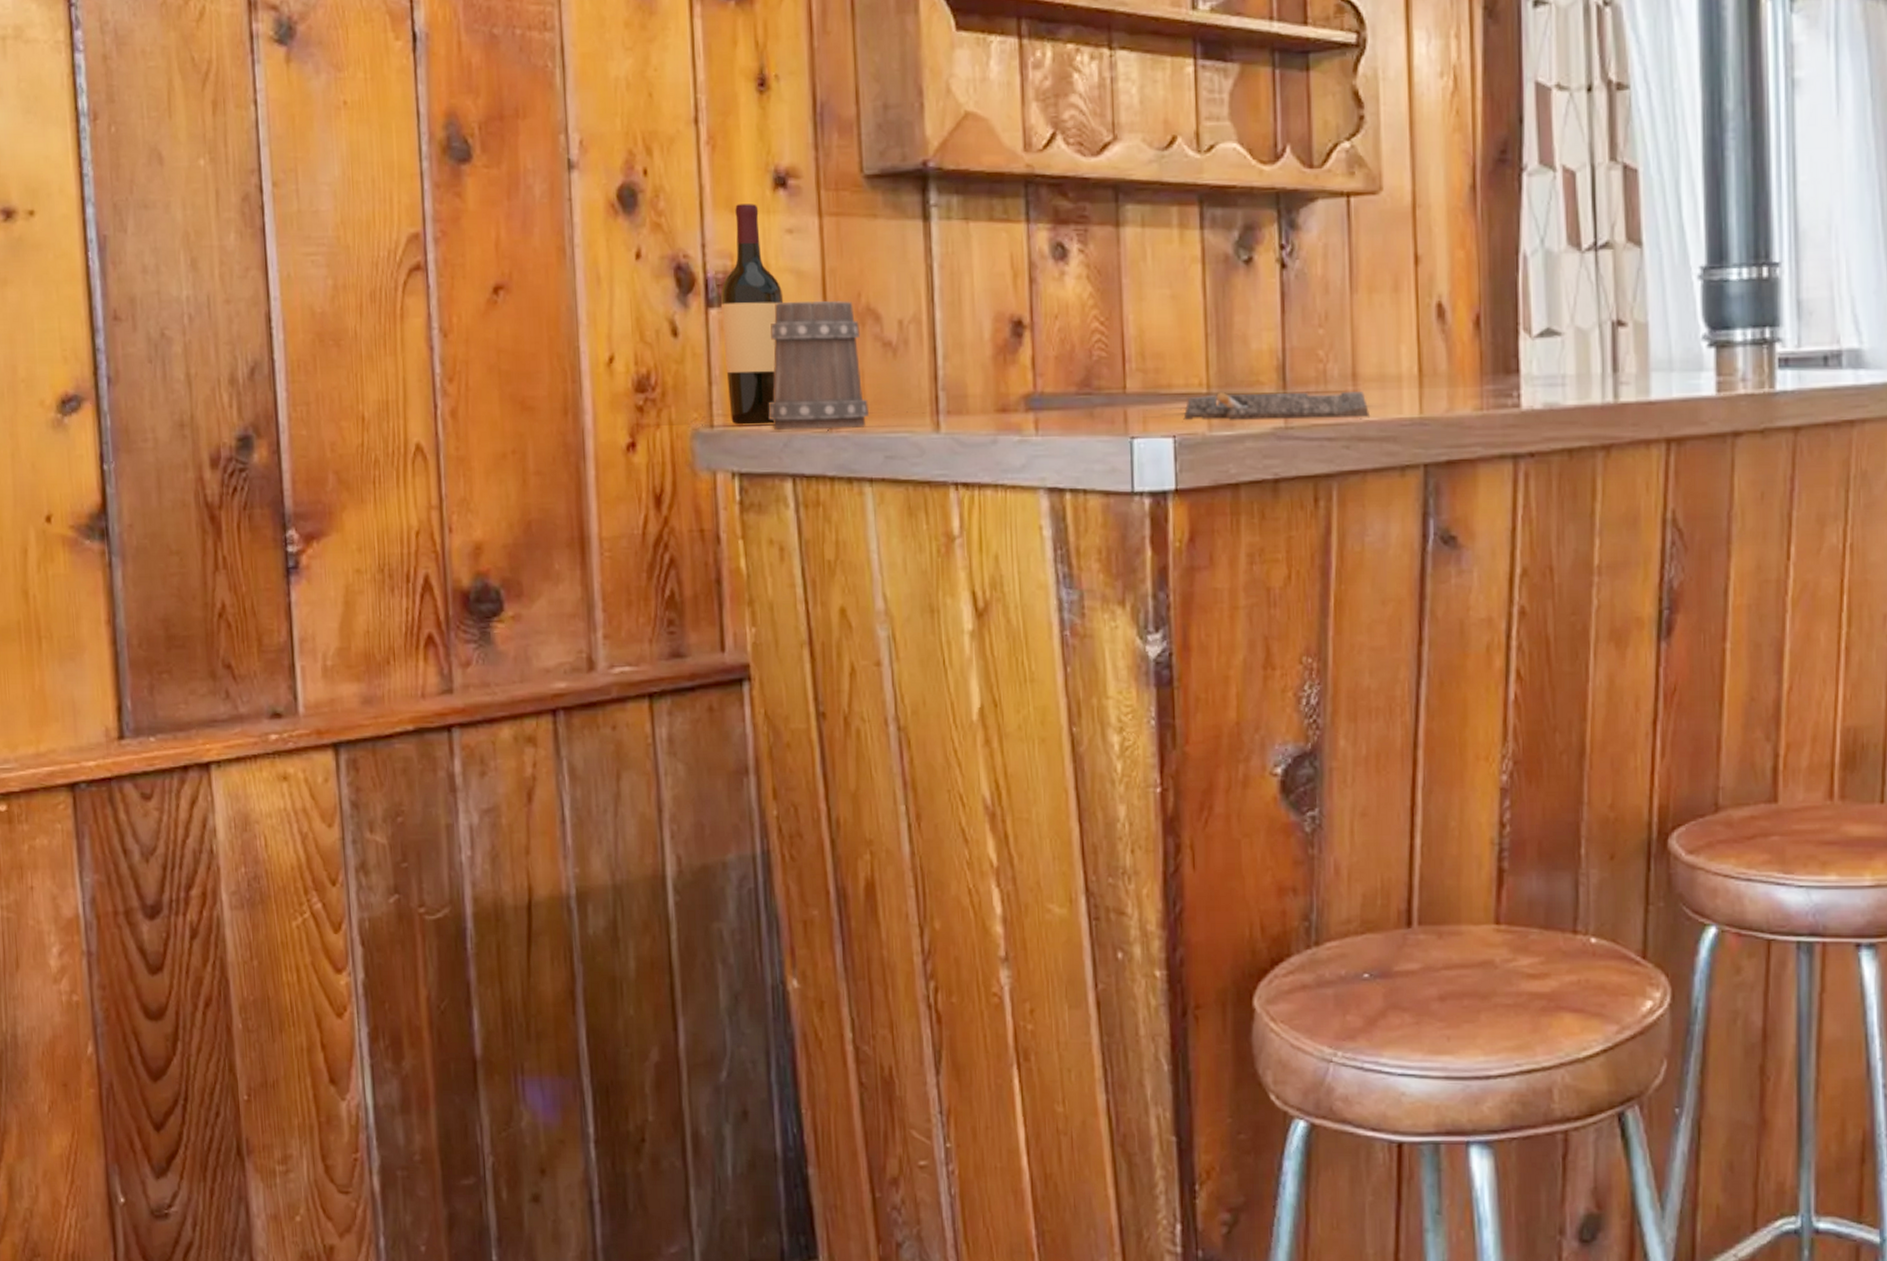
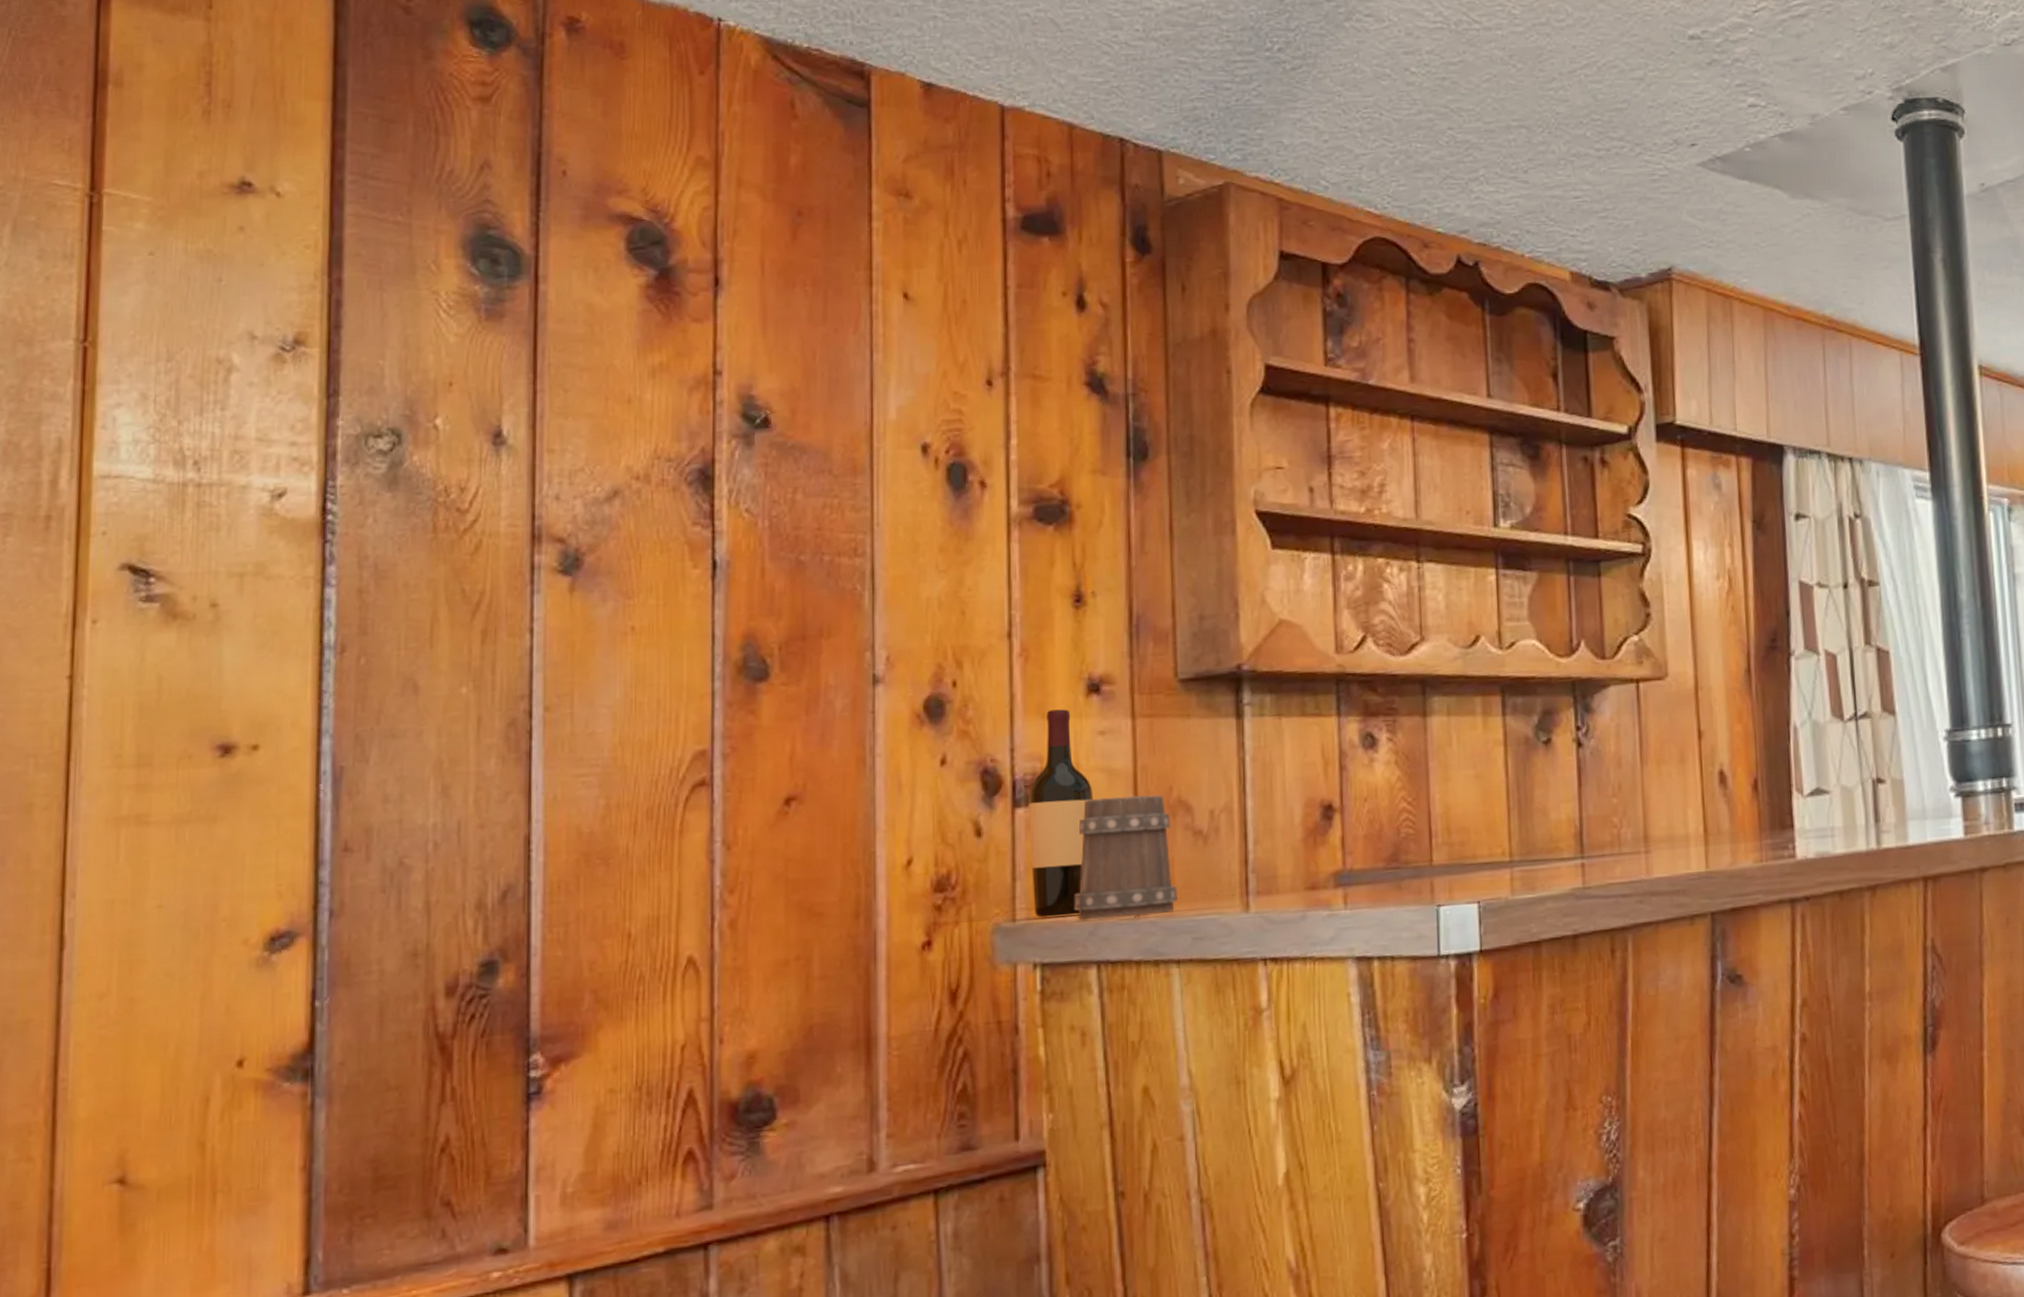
ashtray: present [1182,391,1371,423] -> none [1486,852,1662,889]

